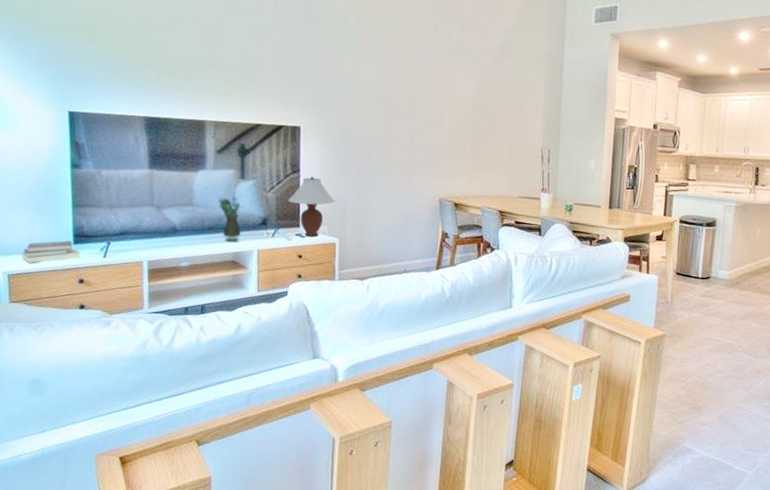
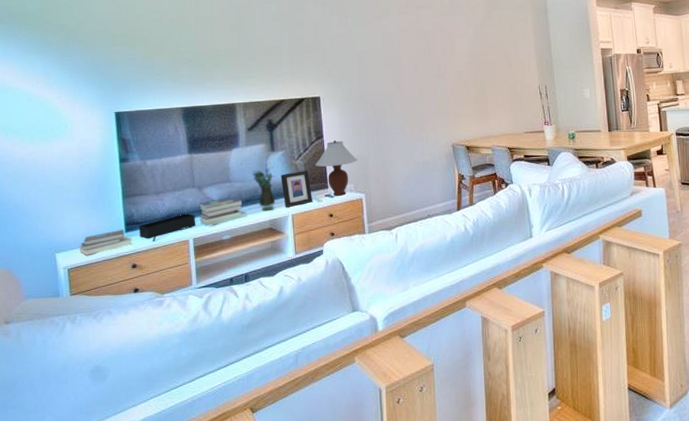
speaker: none [88,233,151,255] -> present [138,213,195,239]
books: none [156,222,209,250] -> present [199,197,248,226]
picture frame: none [249,204,282,242] -> present [280,171,312,207]

